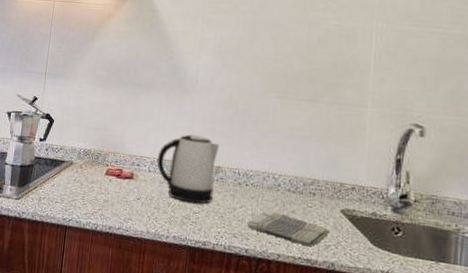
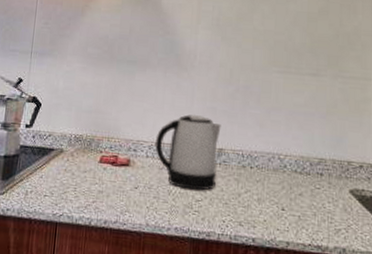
dish towel: present [246,209,331,247] -> none [253,193,341,232]

